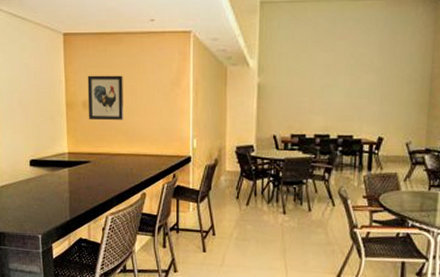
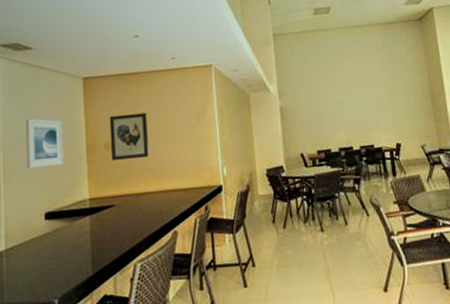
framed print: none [12,71,45,119] -> present [26,119,63,169]

